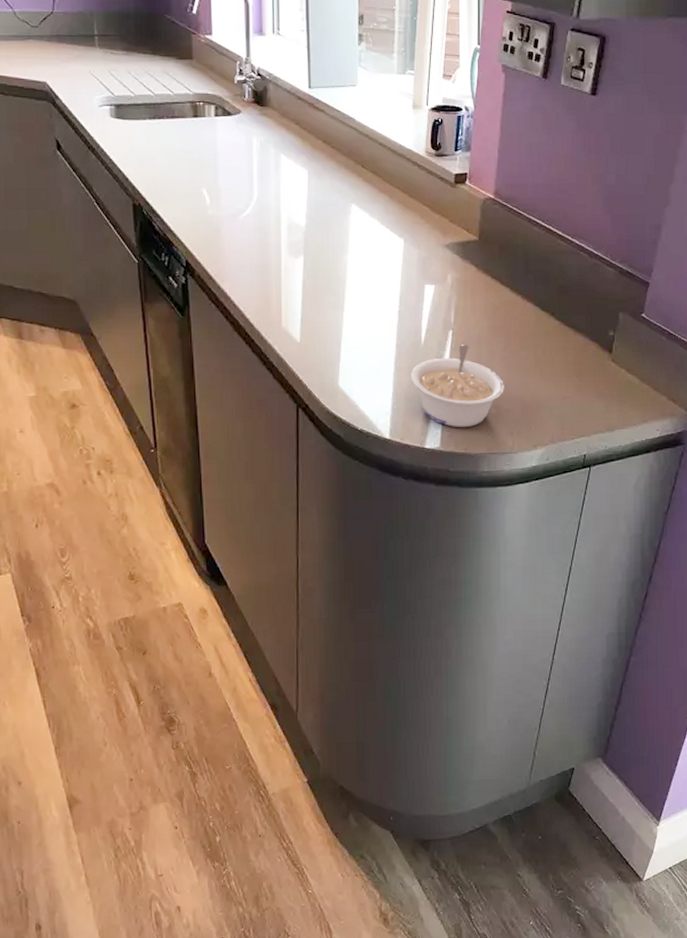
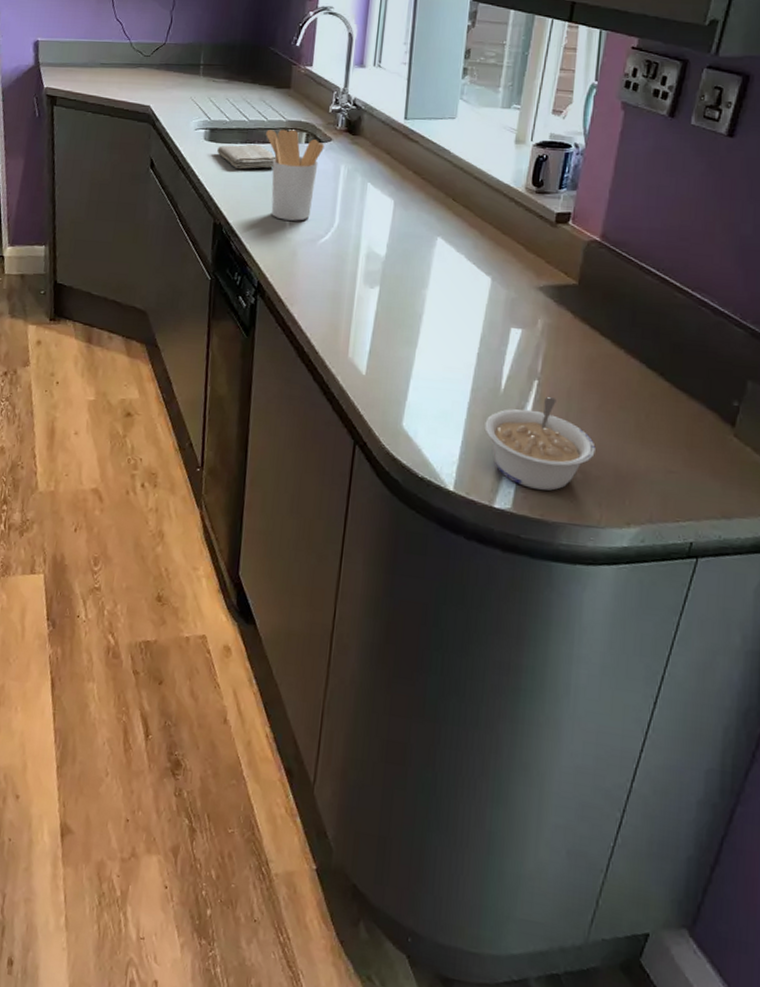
washcloth: none [126,119,188,147] -> present [217,144,277,170]
utensil holder: none [174,102,234,197] -> present [266,129,324,221]

